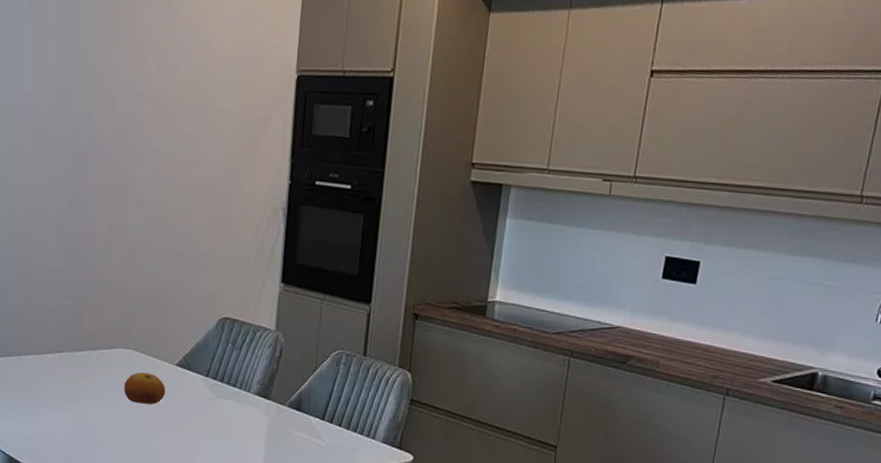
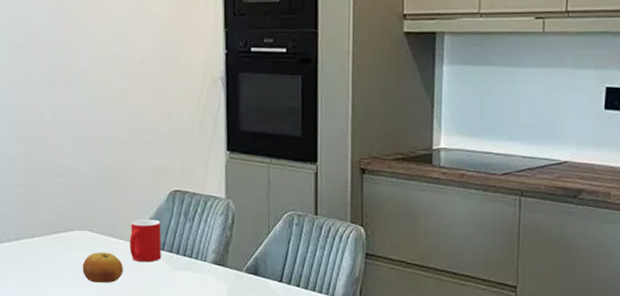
cup: none [173,343,207,388] -> present [129,219,161,263]

